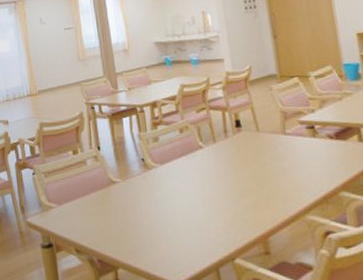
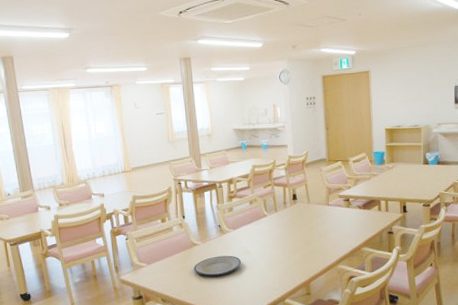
plate: none [113,197,173,223] -> present [194,255,242,276]

